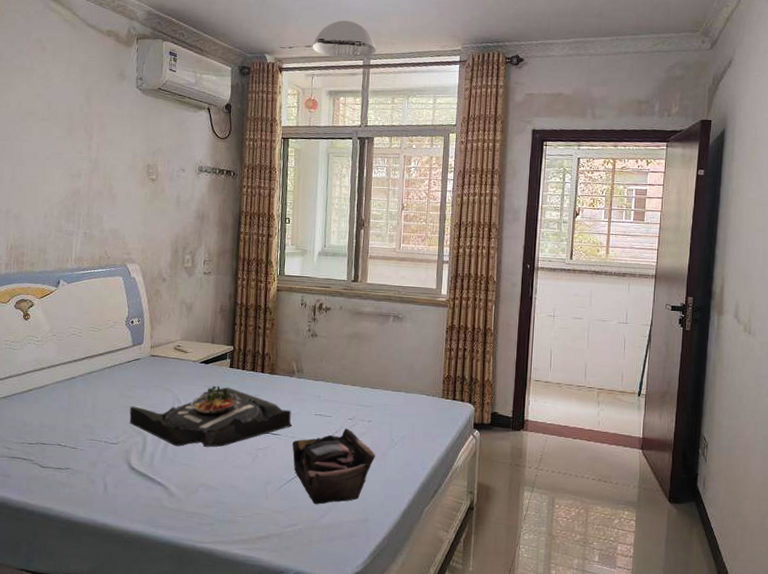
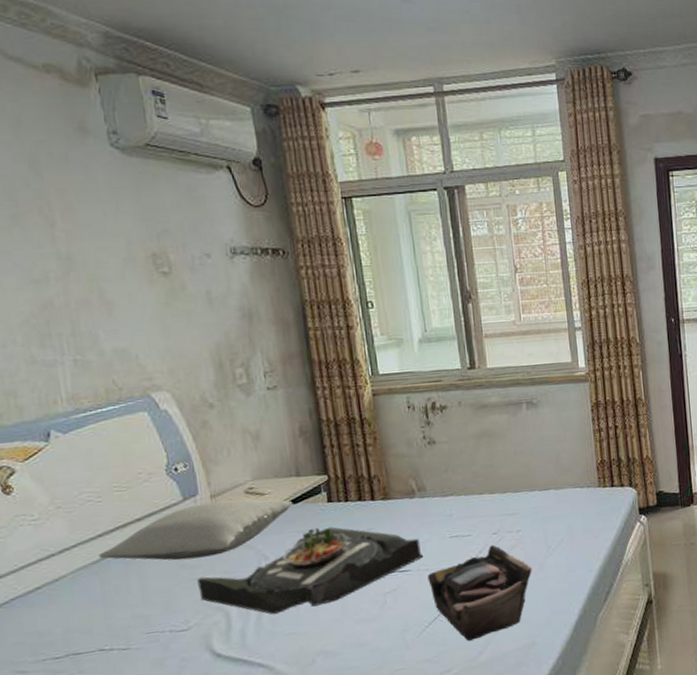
pillow: none [71,351,206,392] -> present [99,499,293,561]
ceiling light: present [312,20,377,59] -> none [361,34,449,85]

